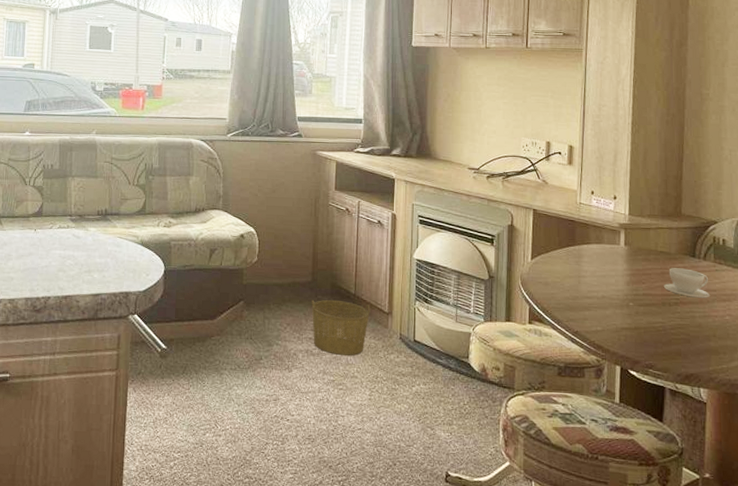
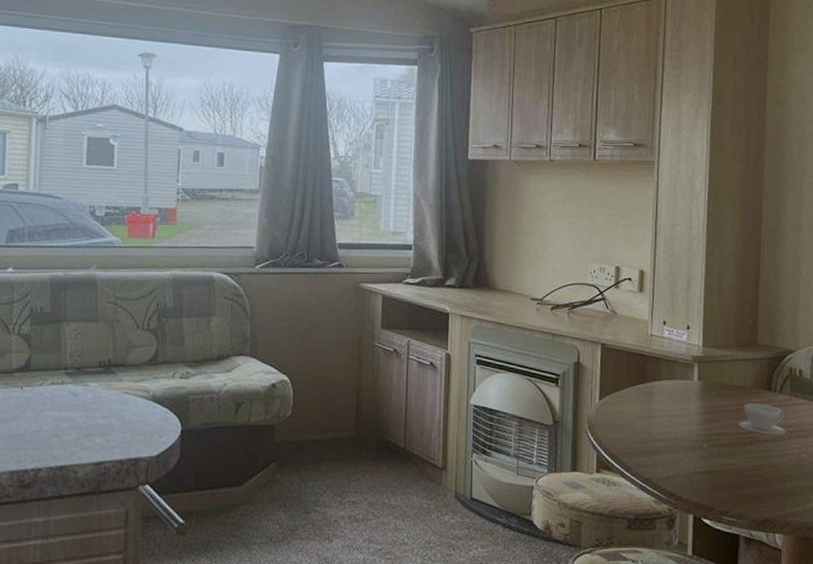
basket: present [311,299,371,356] -> none [355,456,422,519]

